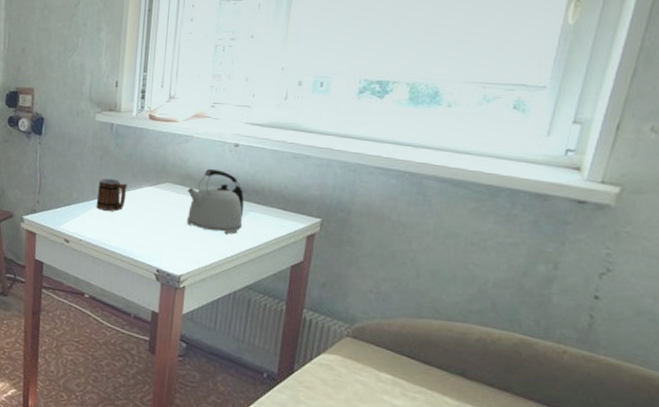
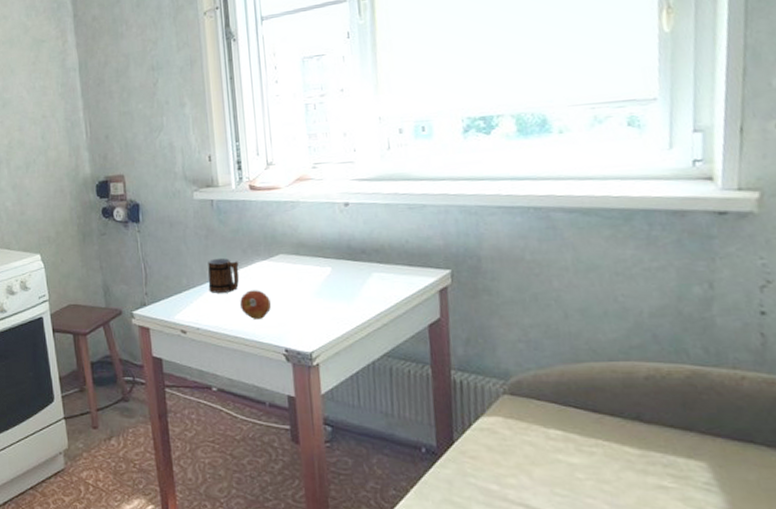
fruit: none [122,212,151,239] -> present [240,290,271,319]
kettle: present [187,168,245,234] -> none [303,232,369,300]

